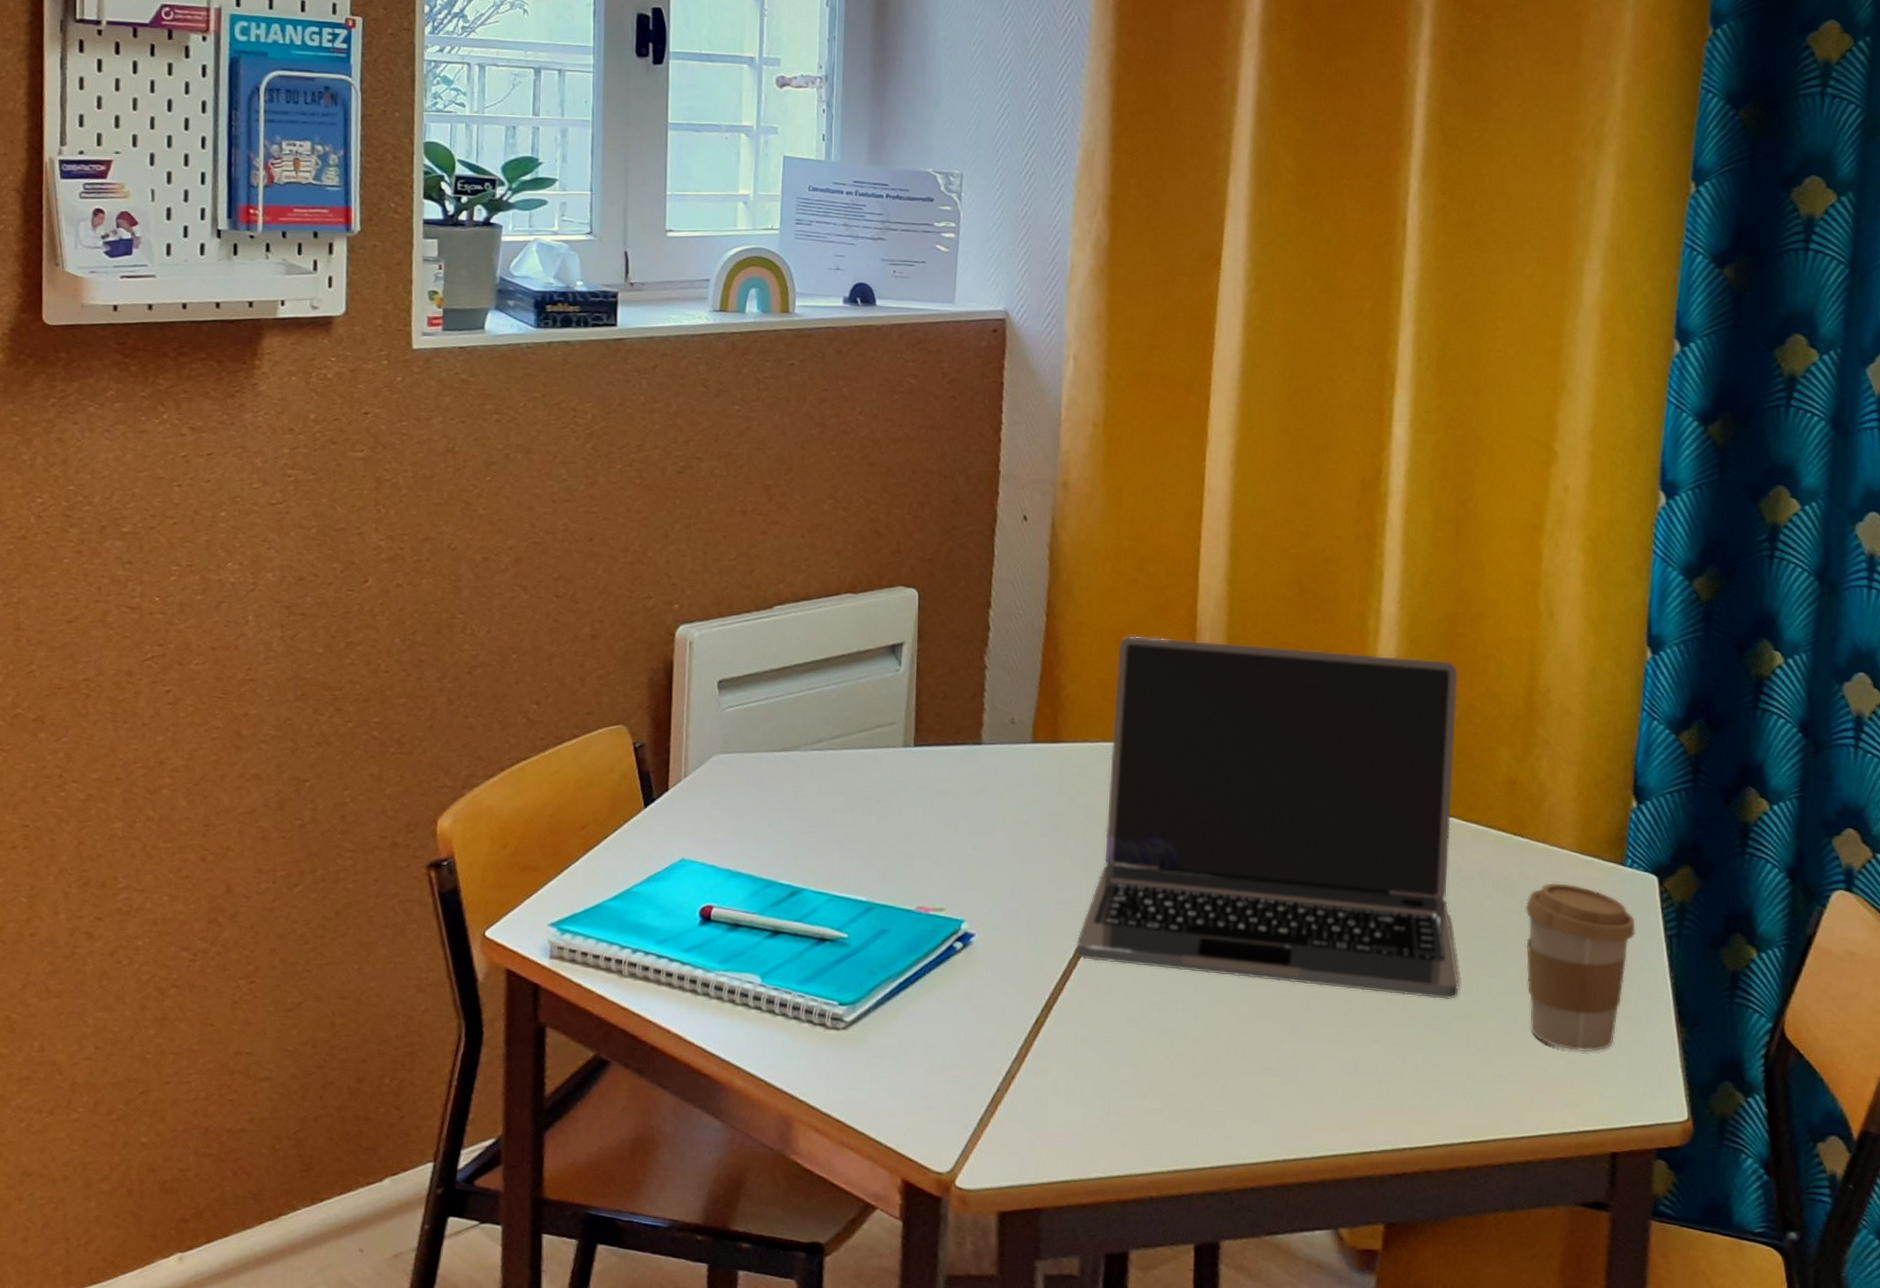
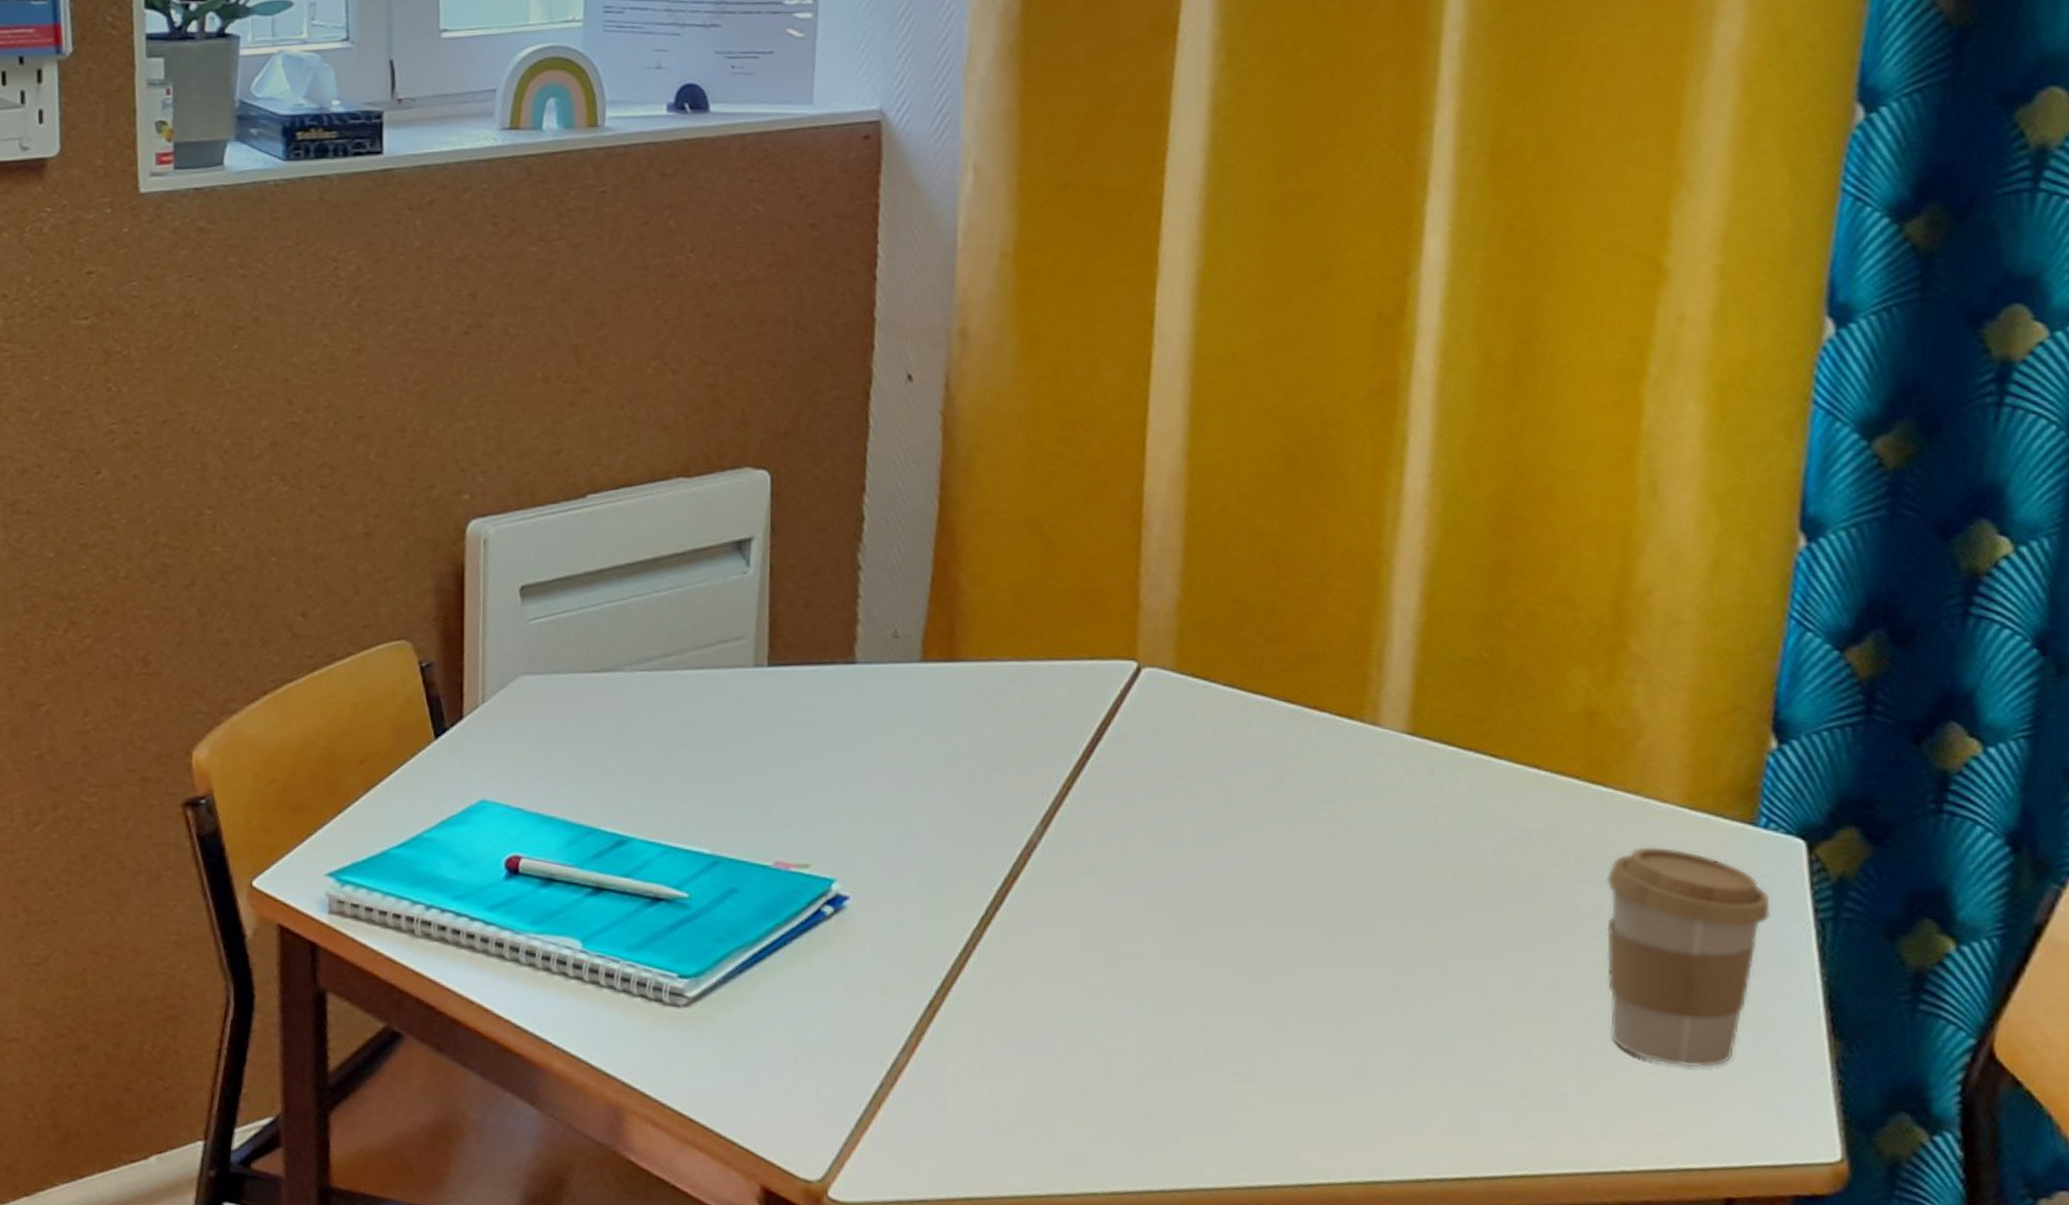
laptop: present [1076,636,1459,999] -> none [981,525,1514,994]

